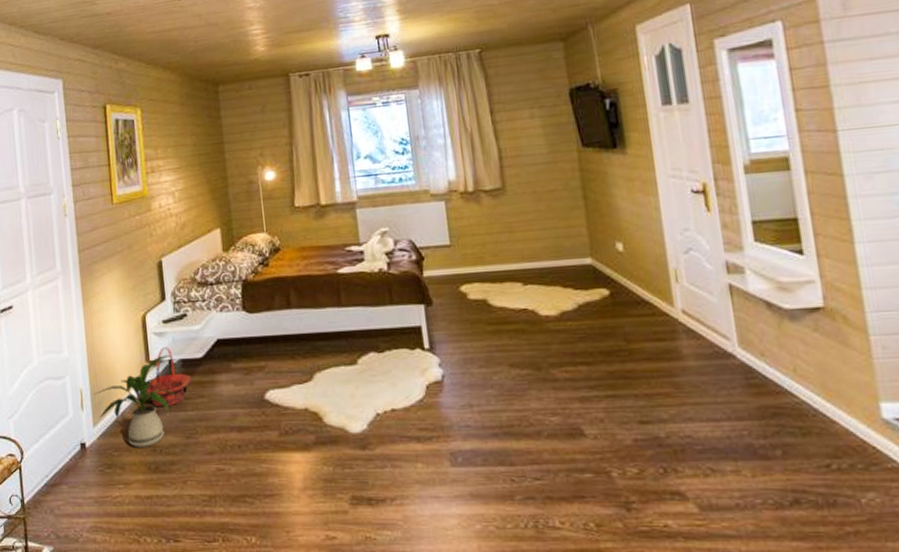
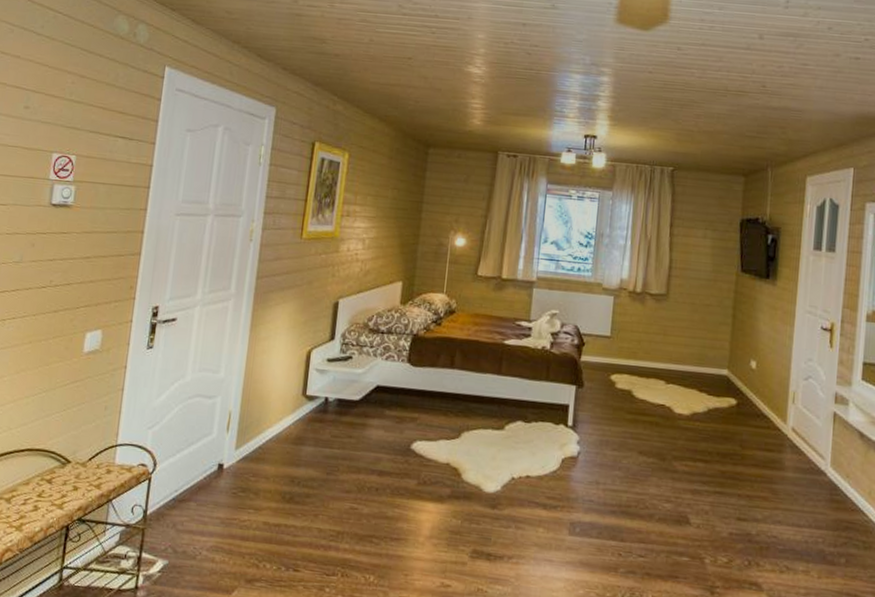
house plant: present [93,355,179,447] -> none [242,392,328,477]
basket: present [146,347,192,407] -> none [296,384,345,441]

